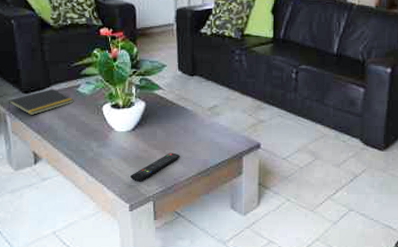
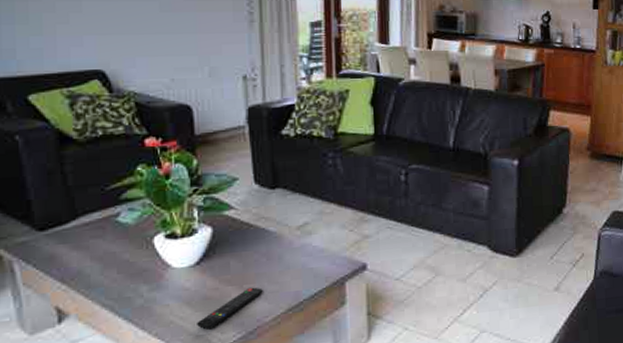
notepad: present [8,88,74,116] -> none [15,221,112,260]

